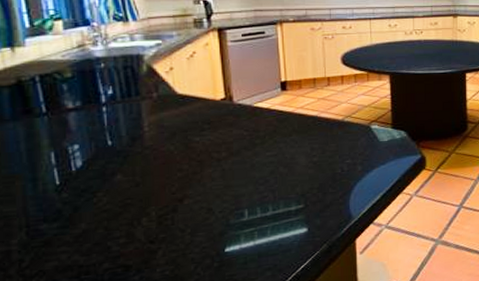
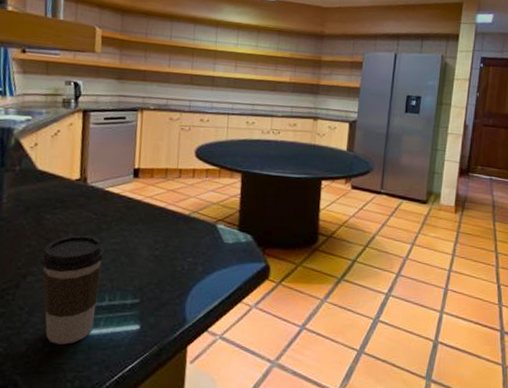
coffee cup: none [196,152,262,258] -> present [41,235,105,345]

